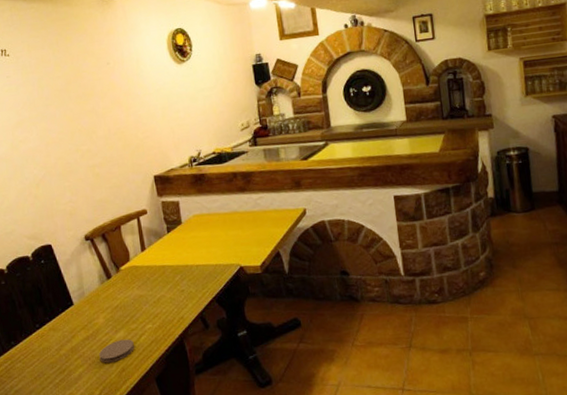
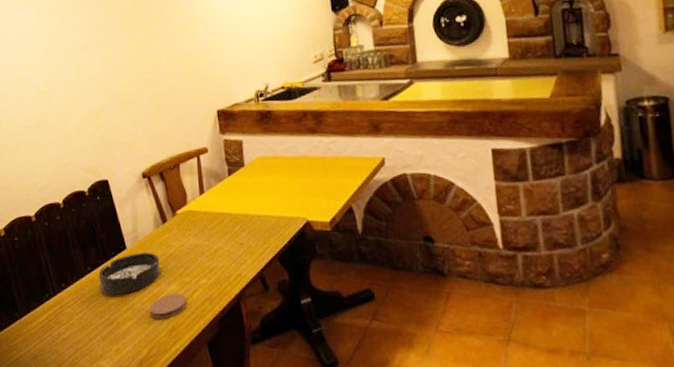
ashtray: none [47,305,108,347] -> present [98,252,160,295]

